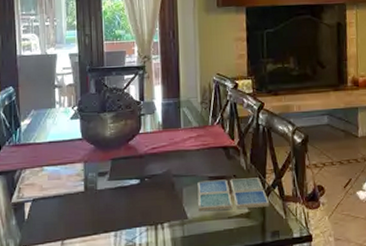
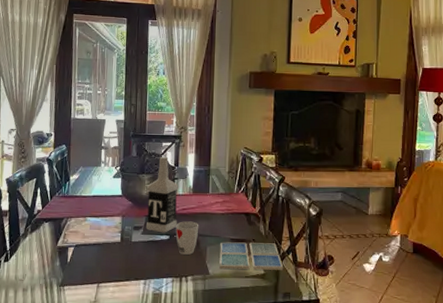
vodka: none [110,90,147,177] -> present [146,156,179,233]
cup: none [146,161,173,199] -> present [176,221,199,255]

